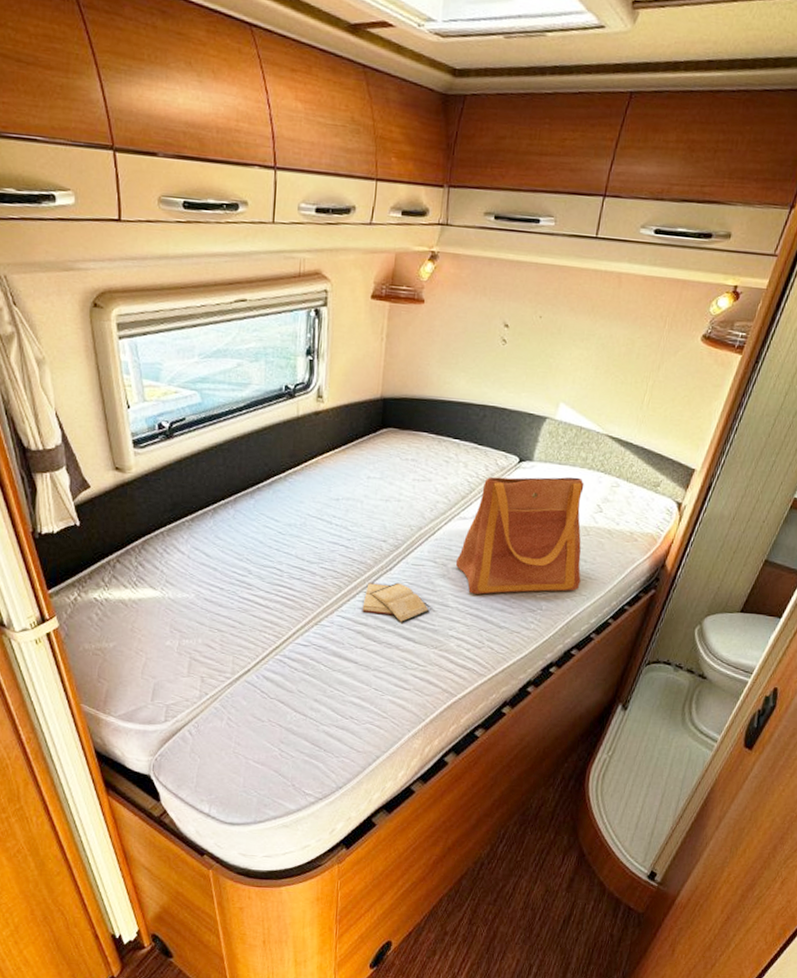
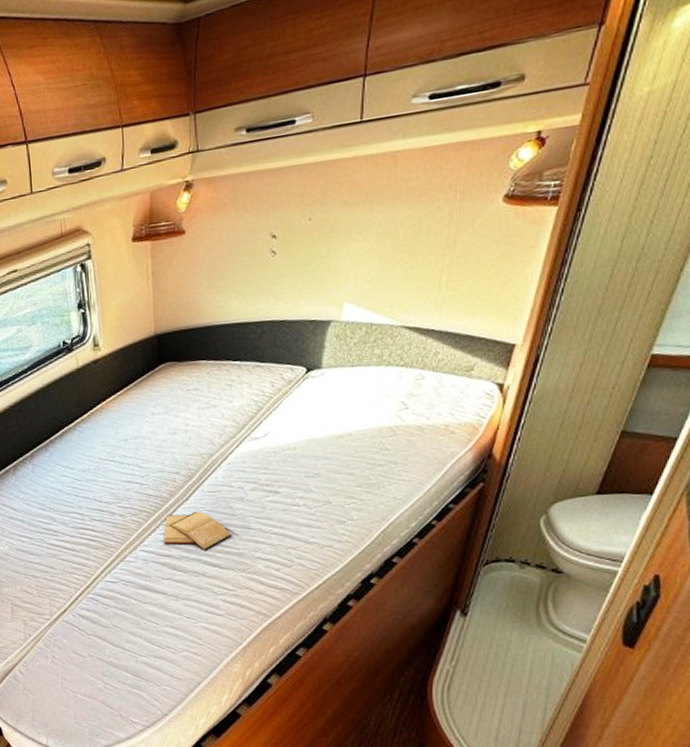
tote bag: present [456,476,584,595] -> none [253,376,393,513]

